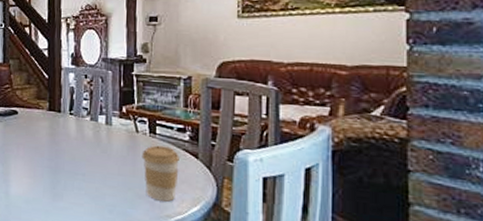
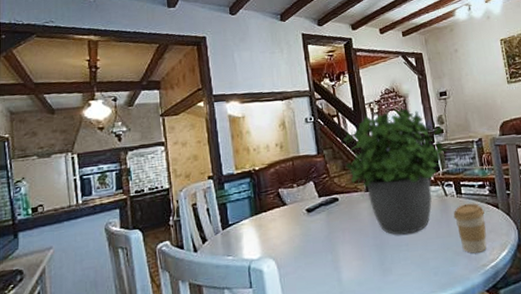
potted plant: none [30,25,147,165] -> present [343,105,447,235]

